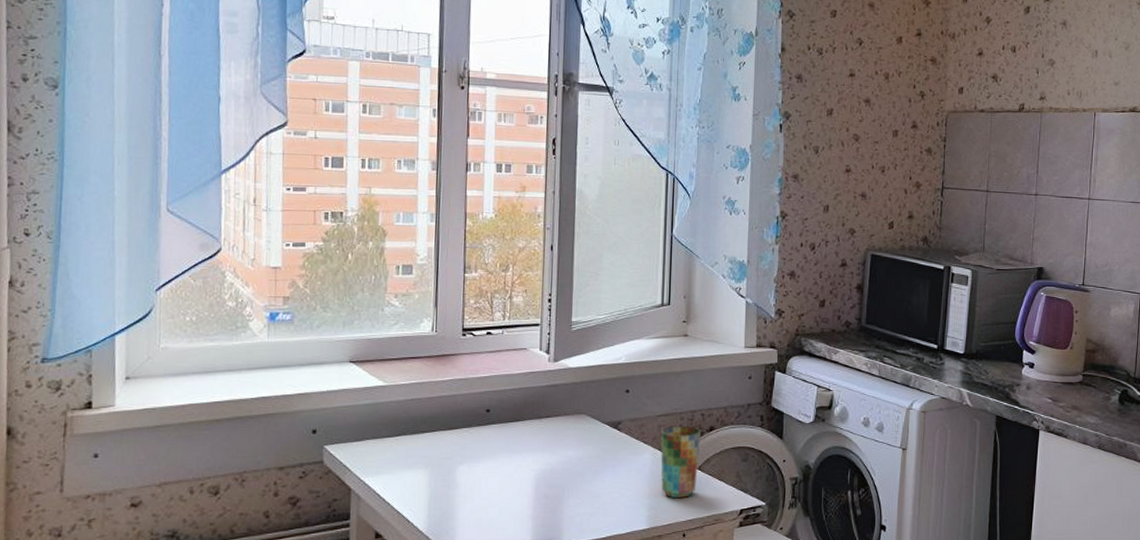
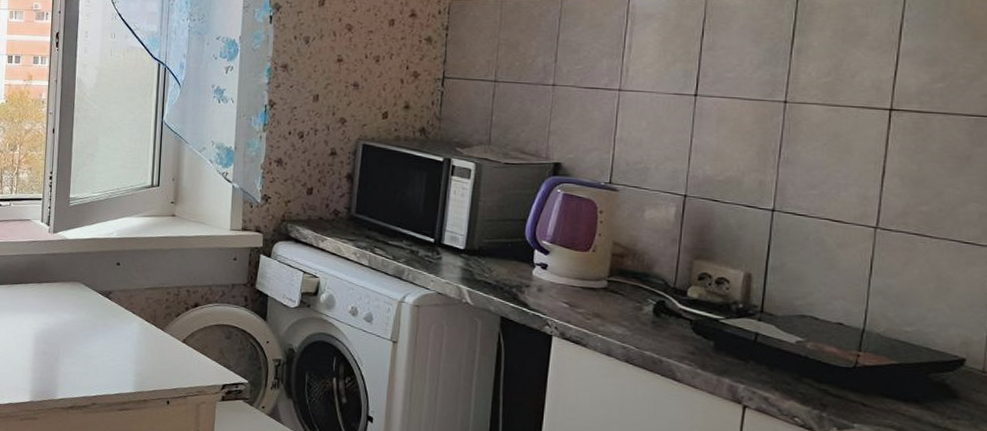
cup: present [660,426,701,497] -> none [147,299,186,368]

